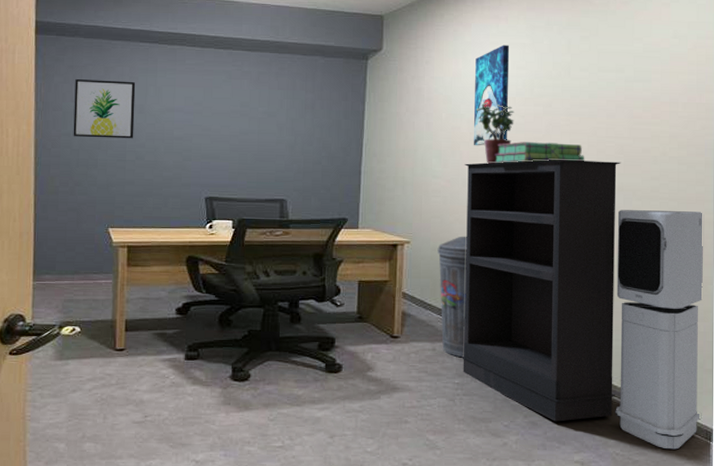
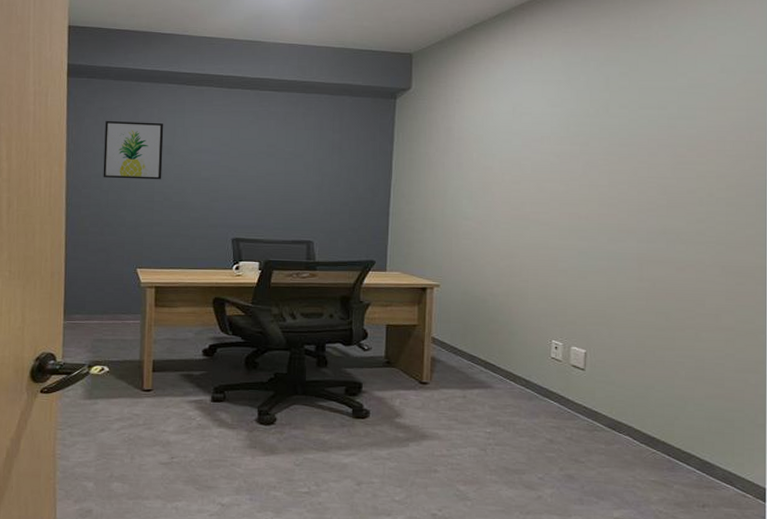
trash can: present [437,236,467,358] -> none [468,279,500,406]
bookshelf: present [462,159,621,422] -> none [494,200,664,476]
wall art: present [474,44,510,146] -> none [506,82,544,187]
potted plant: present [476,102,514,164] -> none [508,141,549,205]
stack of books: present [495,142,585,163] -> none [529,182,625,205]
air purifier: present [615,210,704,450] -> none [658,254,755,509]

